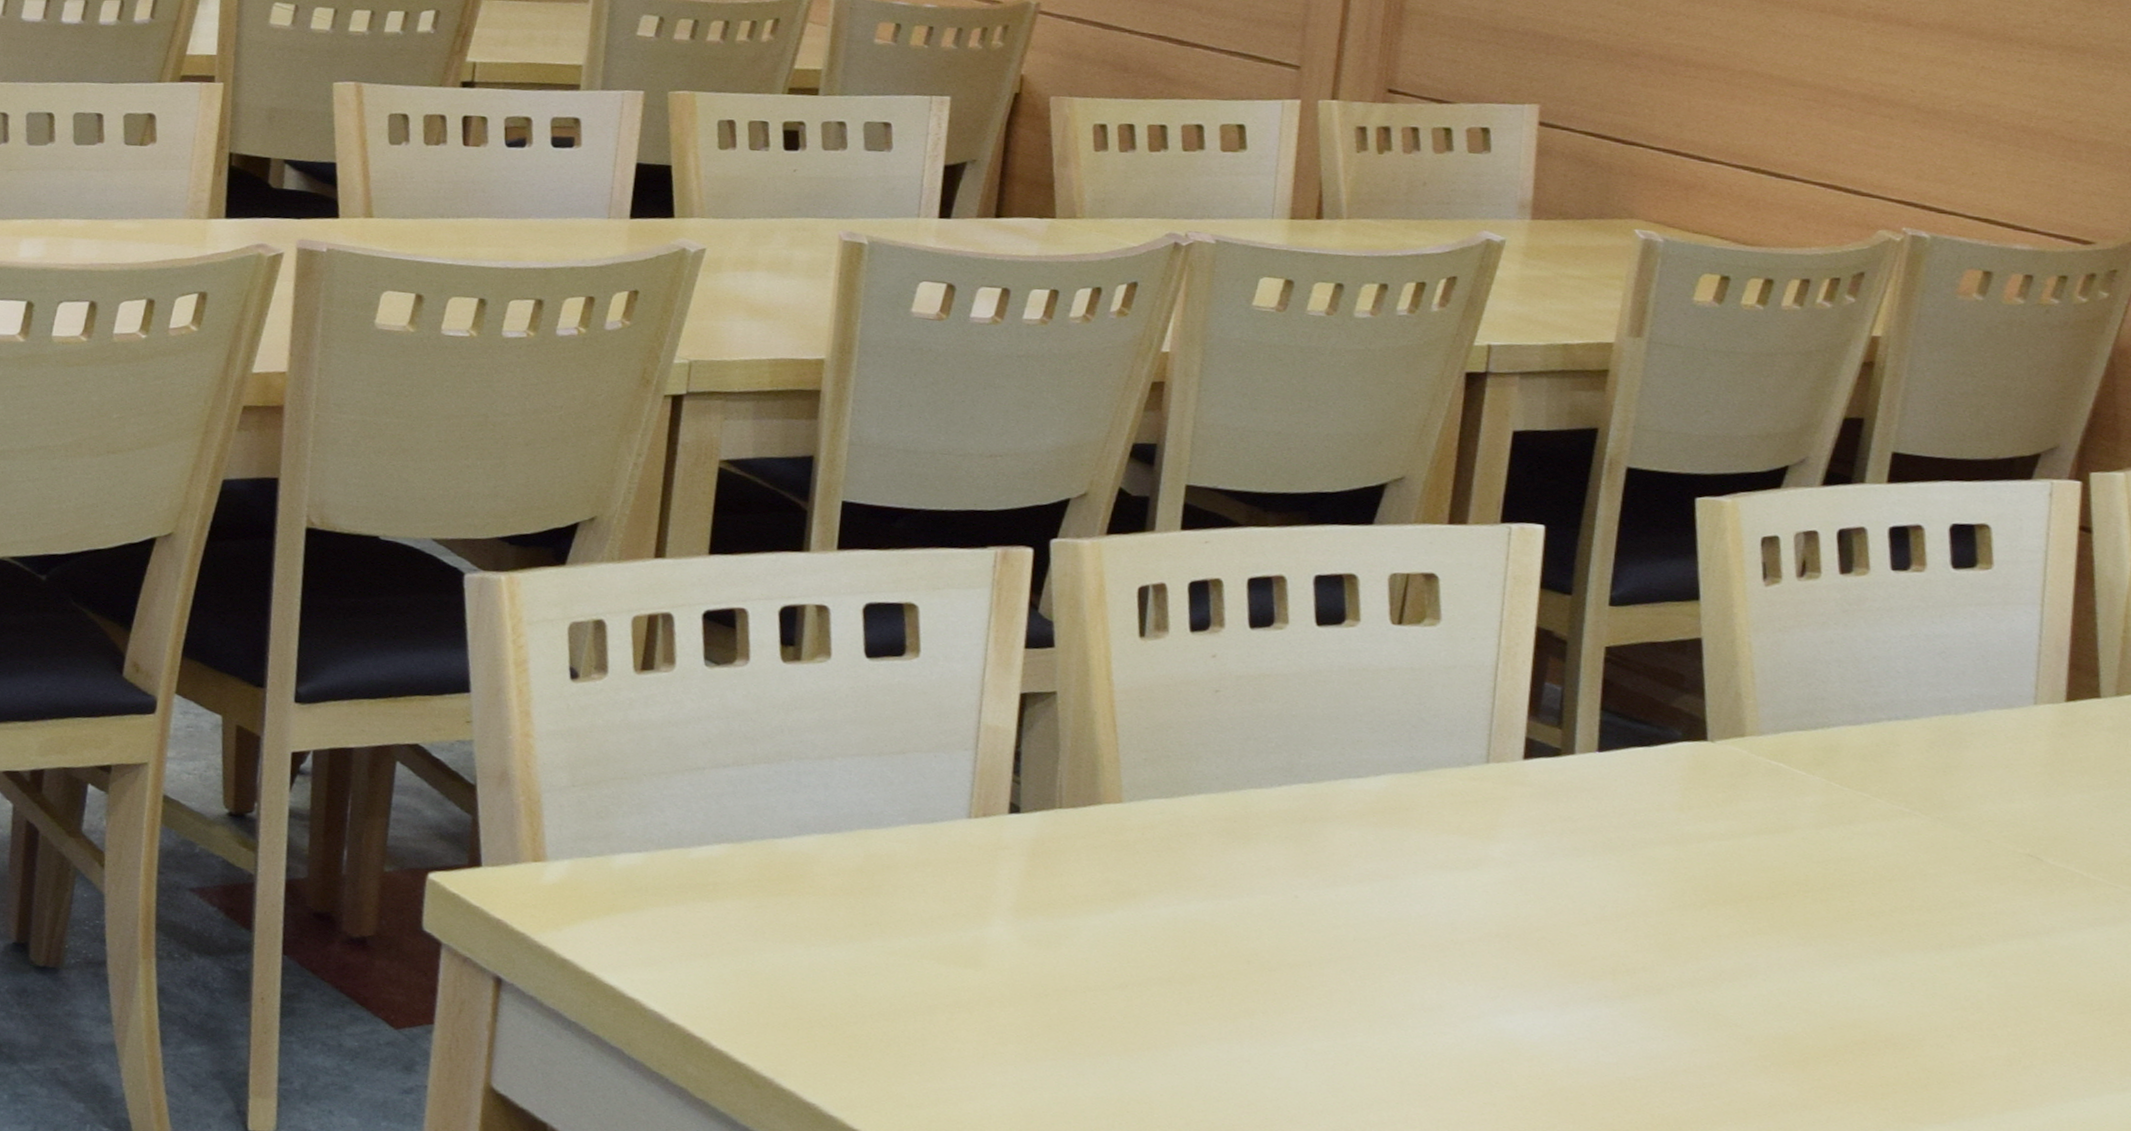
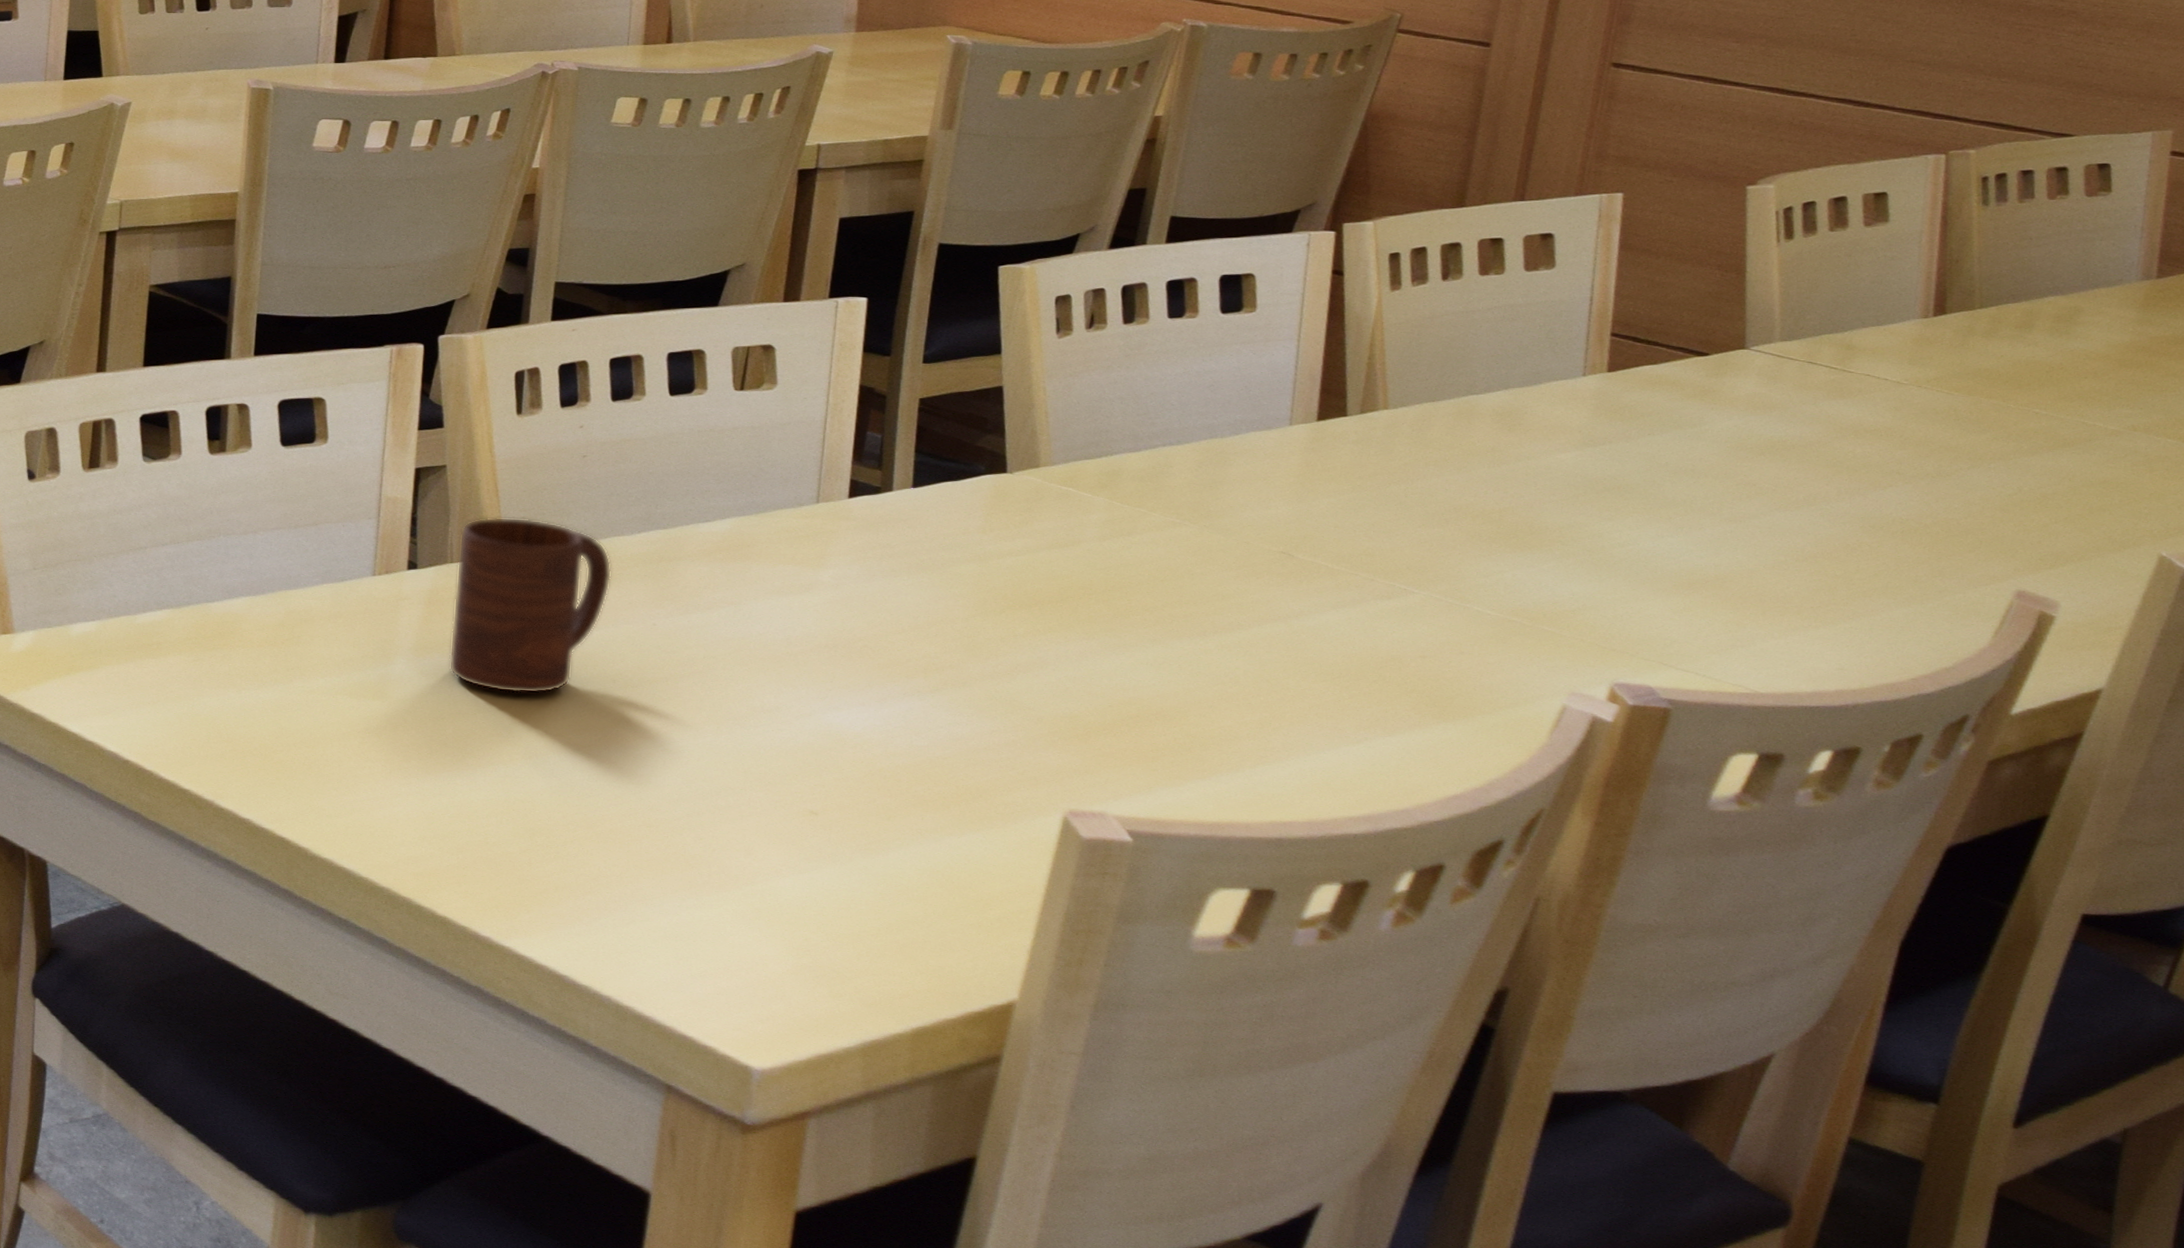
cup: none [1054,756,1248,973] -> present [449,516,612,694]

